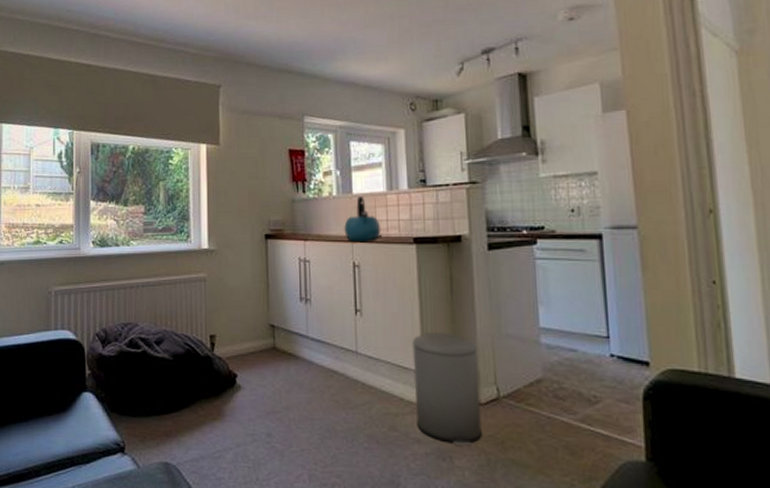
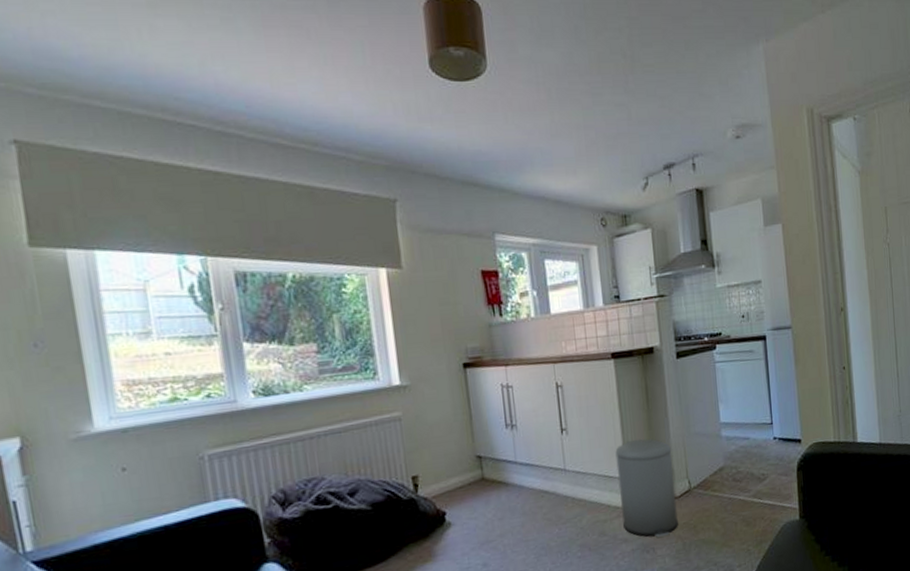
kettle: present [344,197,381,243] -> none [544,316,581,364]

